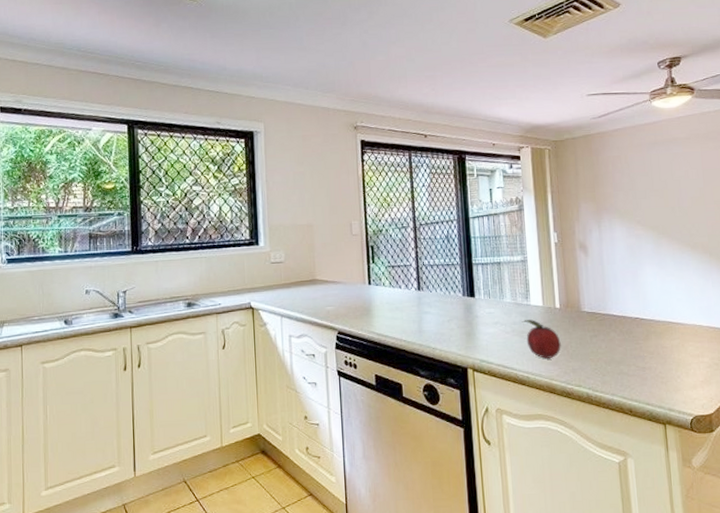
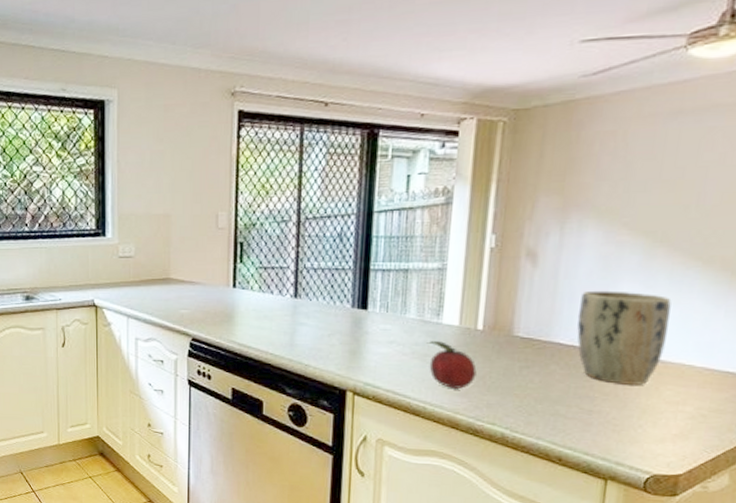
plant pot: none [621,271,682,344] -> present [577,290,672,385]

